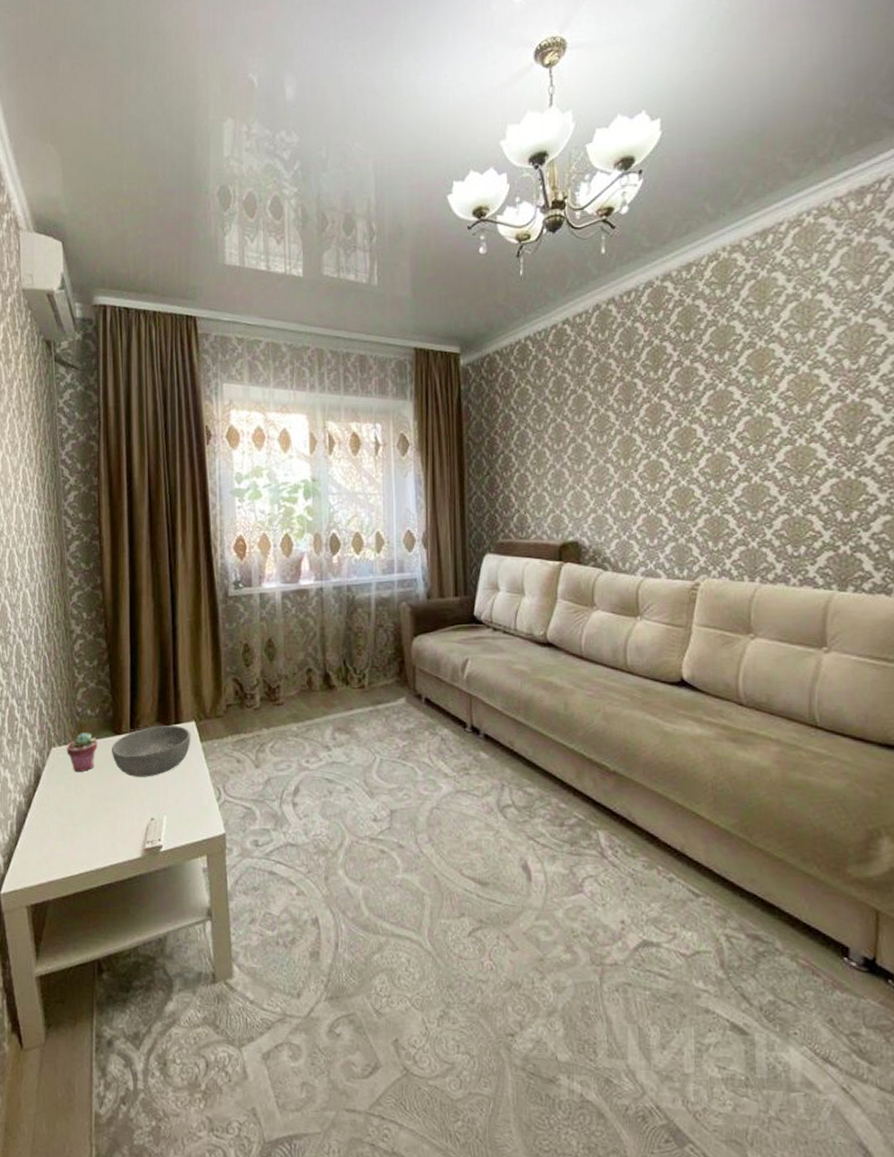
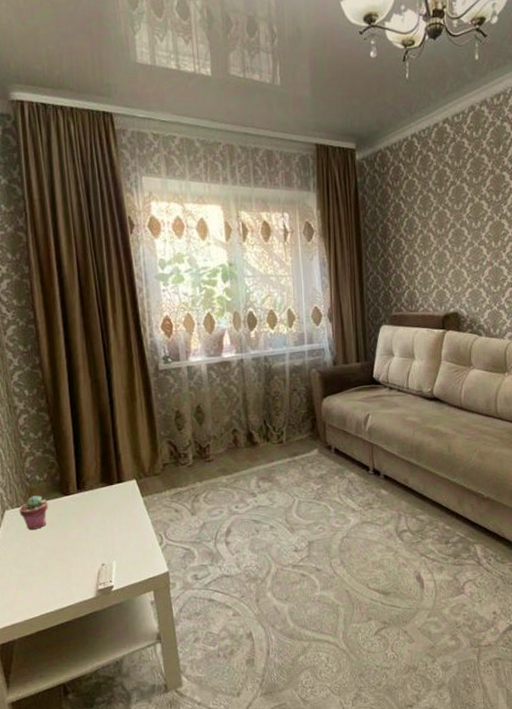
bowl: present [112,725,191,777] -> none [61,484,133,531]

